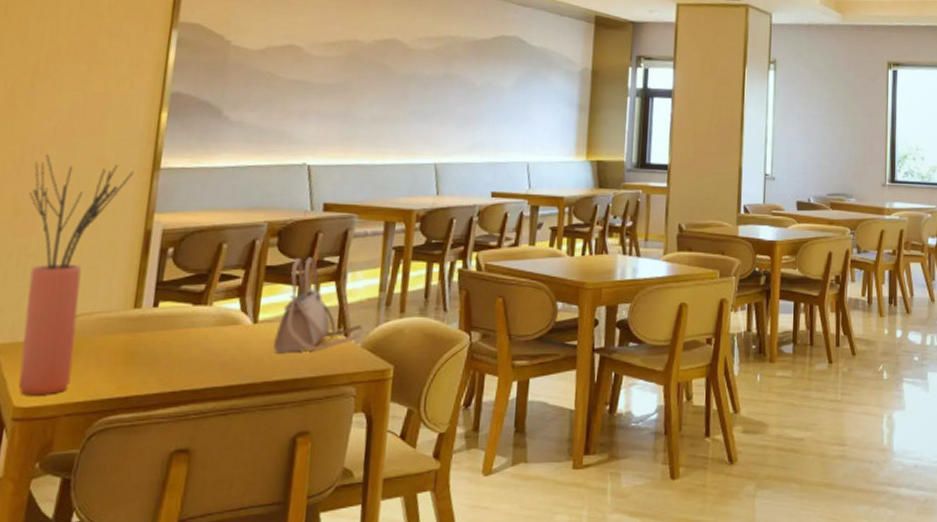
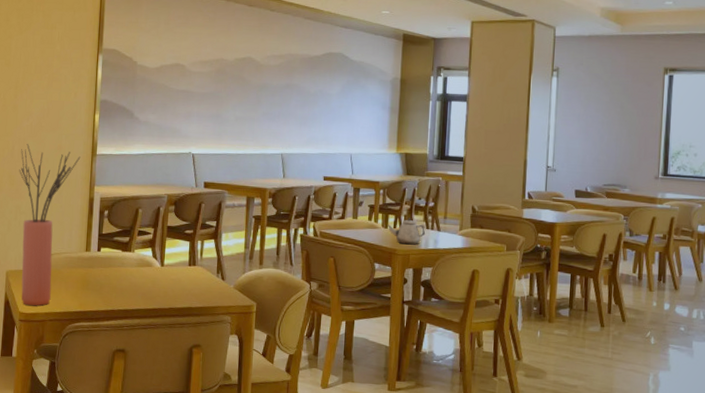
handbag: present [274,257,364,353] -> none [175,221,235,289]
teapot: none [573,242,622,276] -> present [387,218,426,245]

